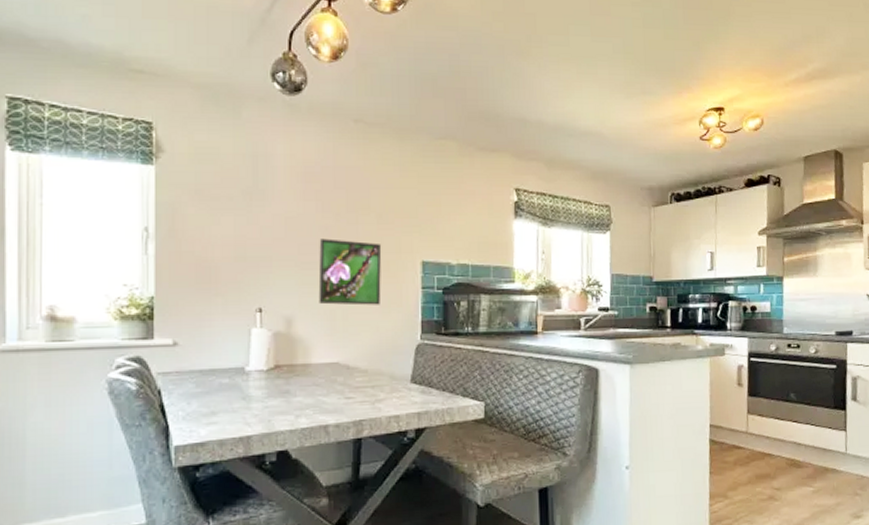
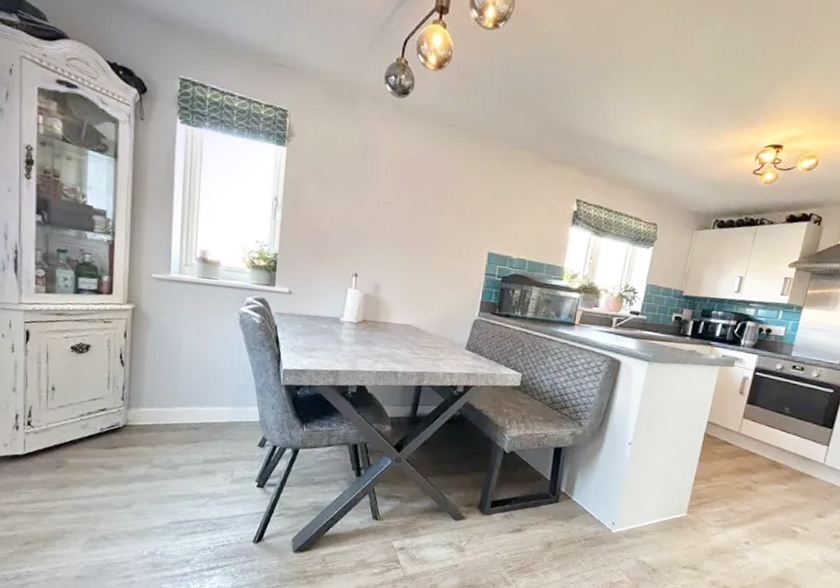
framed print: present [318,238,382,305] -> none [401,223,458,284]

